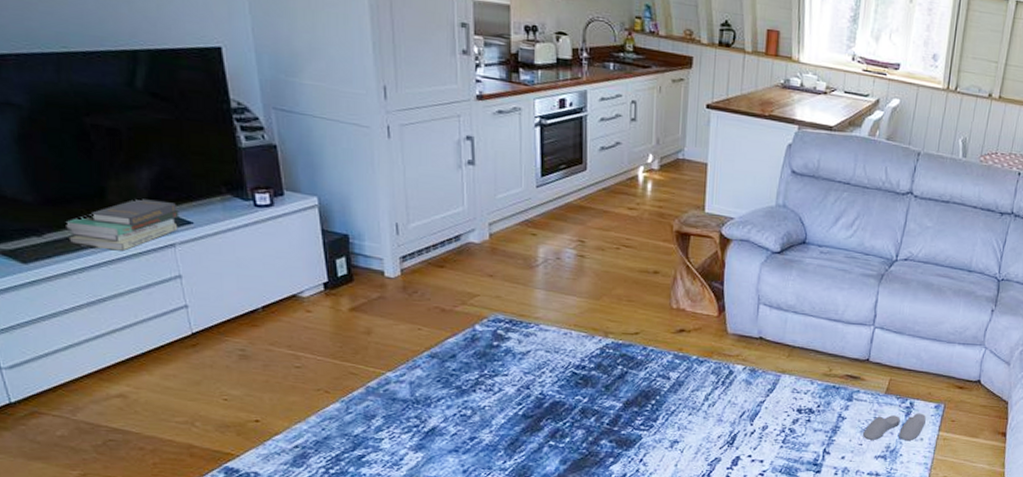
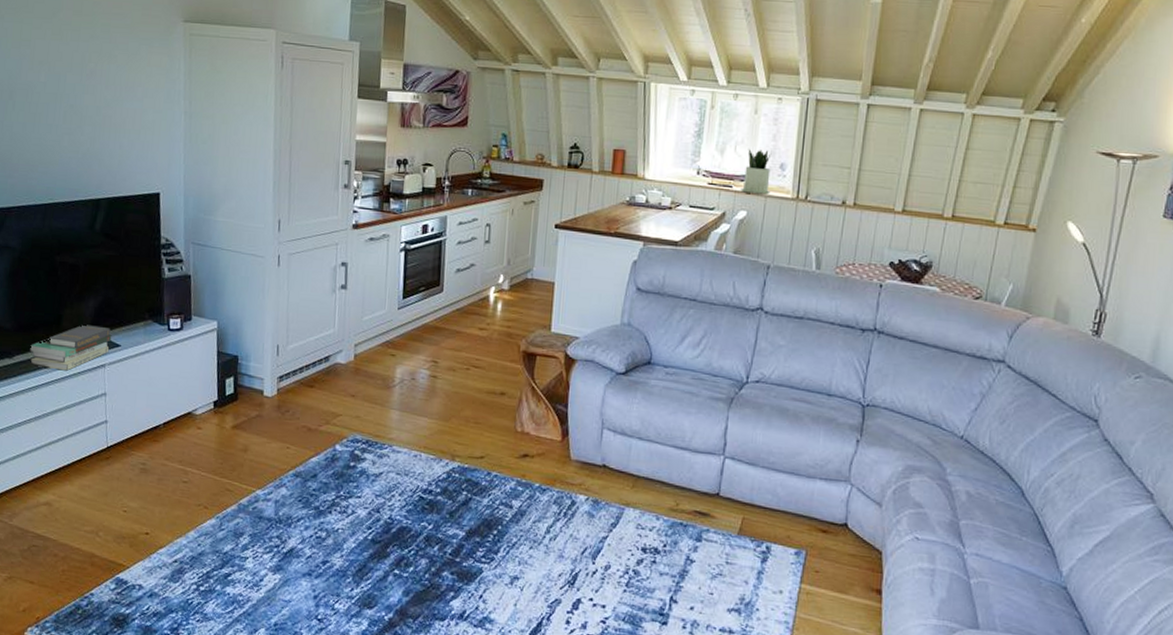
slippers: present [862,413,926,441] -> none [713,559,785,594]
planter: none [894,38,925,85] -> present [741,149,772,196]

